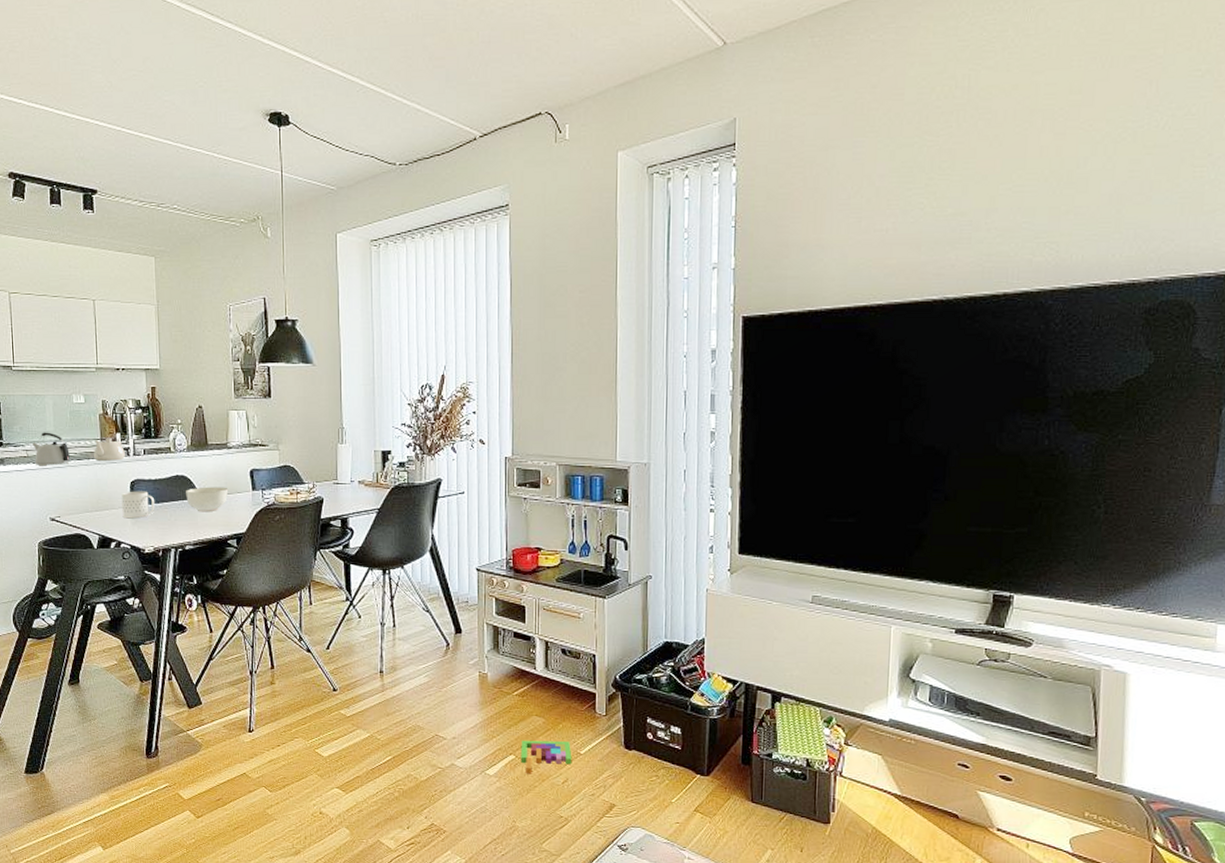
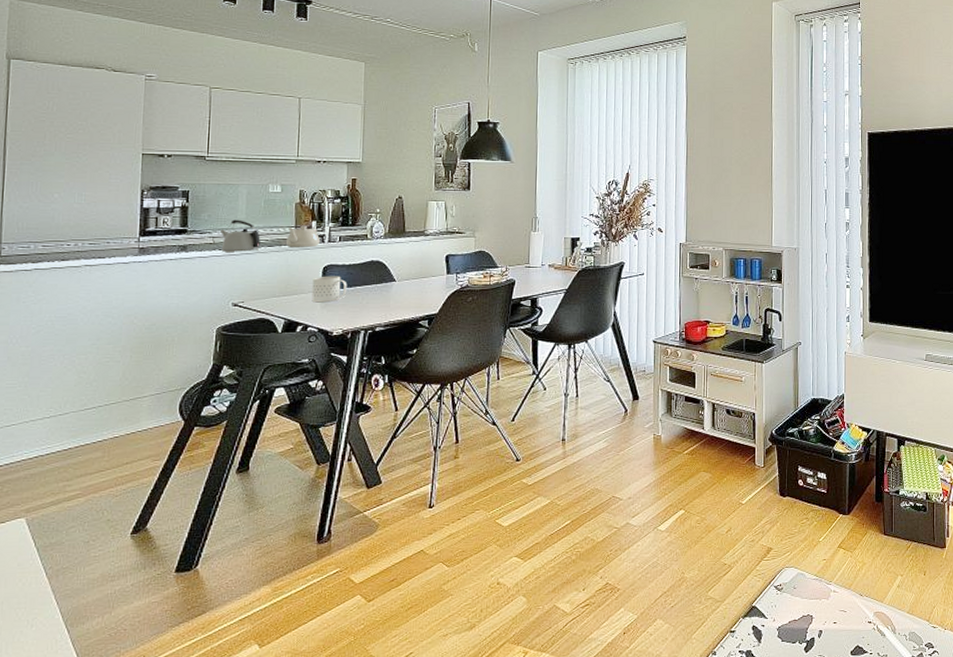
bowl: present [185,487,229,512] -> none [379,271,423,295]
toy blocks: present [520,740,572,774] -> none [689,493,735,527]

